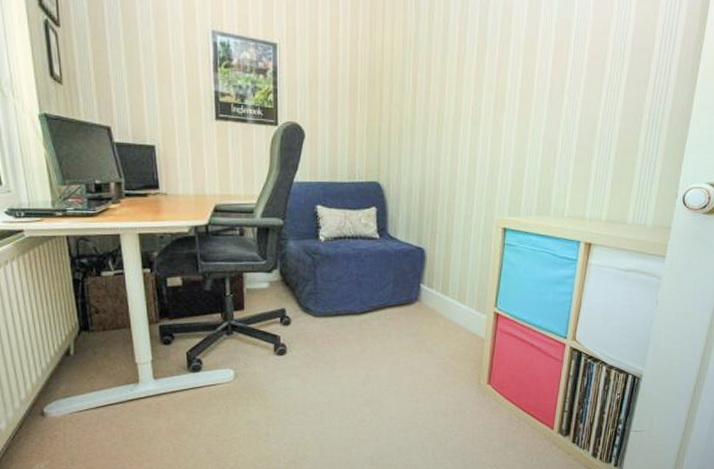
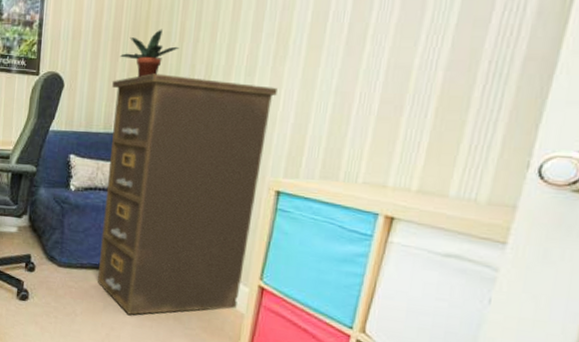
filing cabinet: none [353,123,499,354] -> present [98,73,278,315]
potted plant: none [358,80,413,127] -> present [120,29,180,77]

